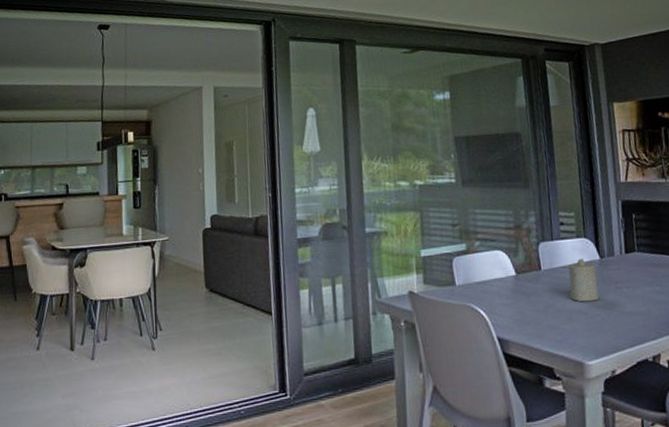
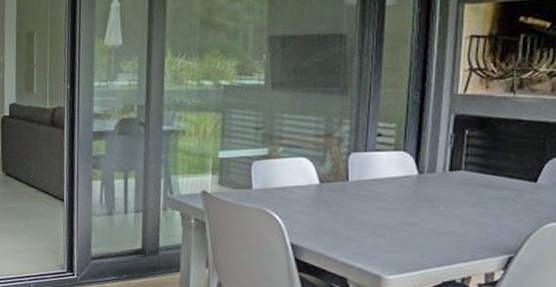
candle: present [568,258,600,302] -> none [377,172,411,217]

